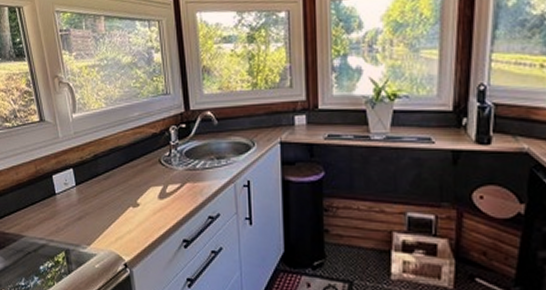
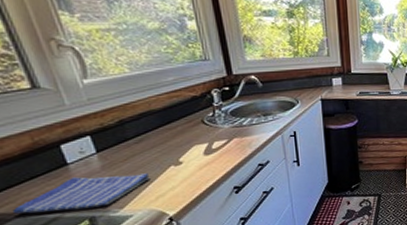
dish towel: none [18,208,113,241] -> present [12,173,150,214]

